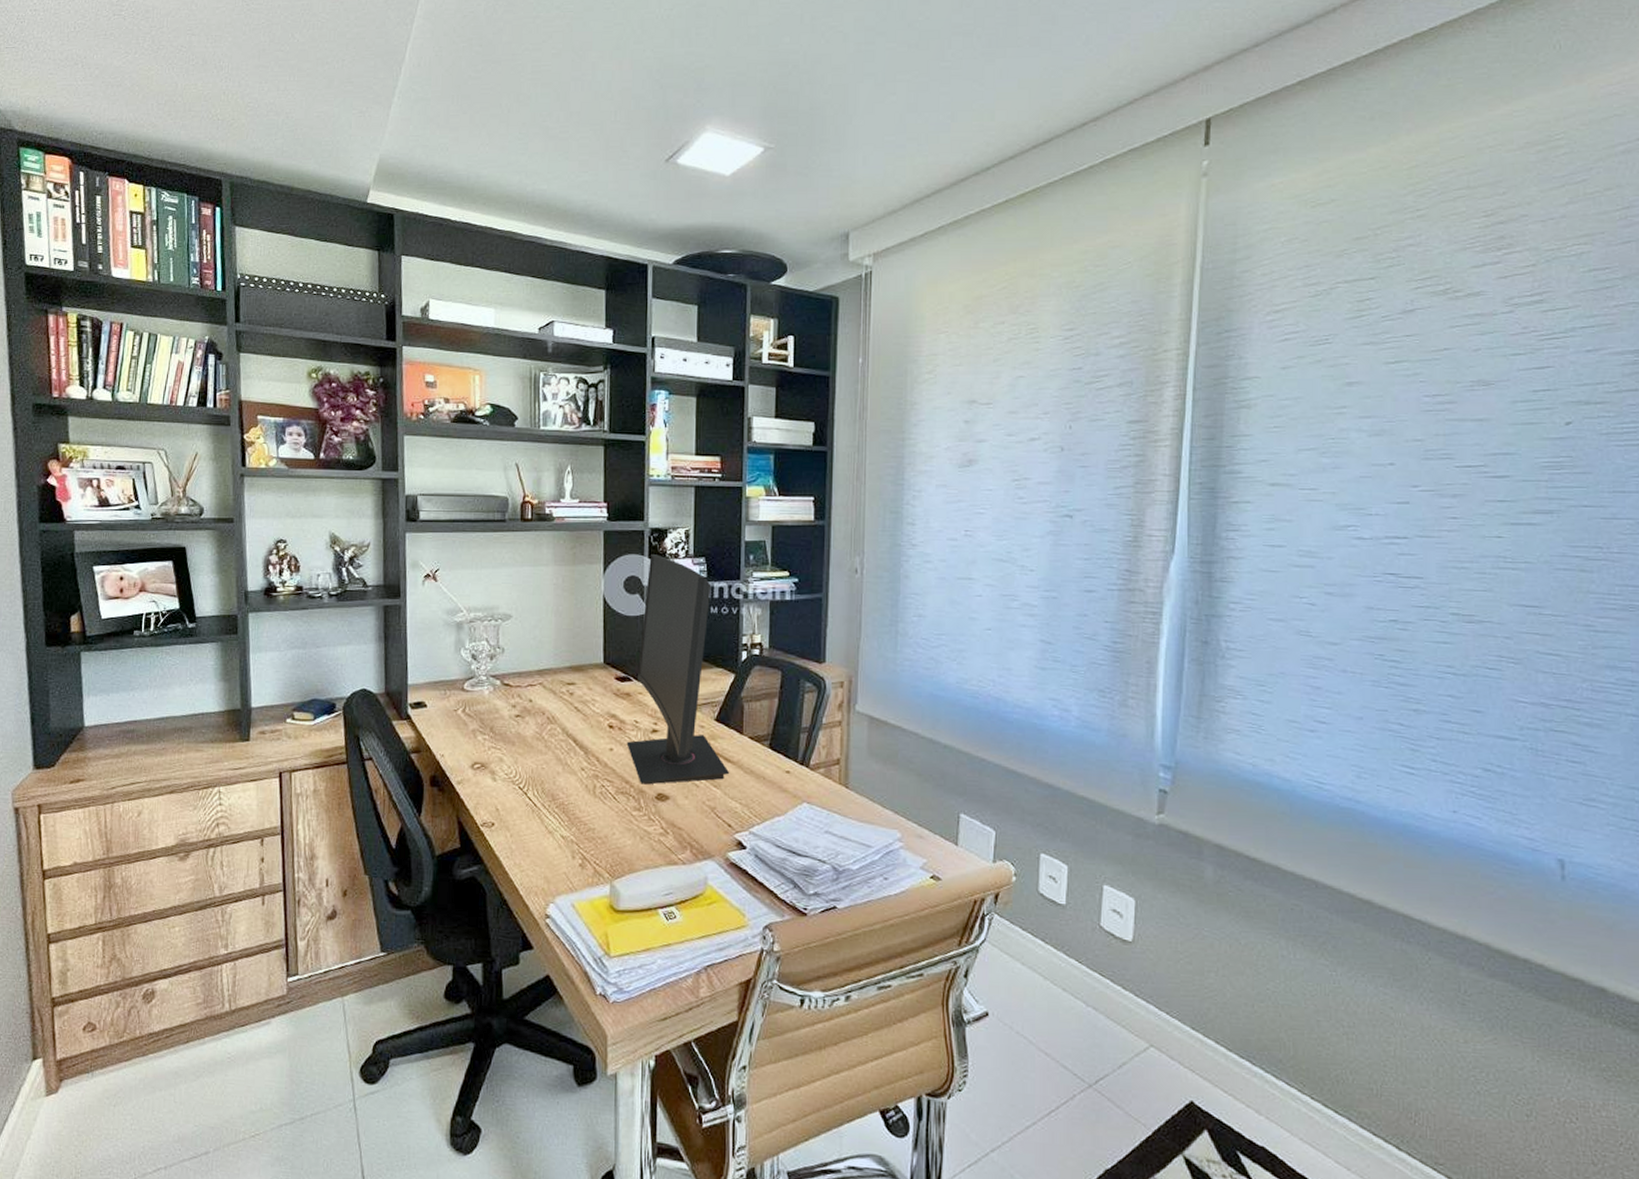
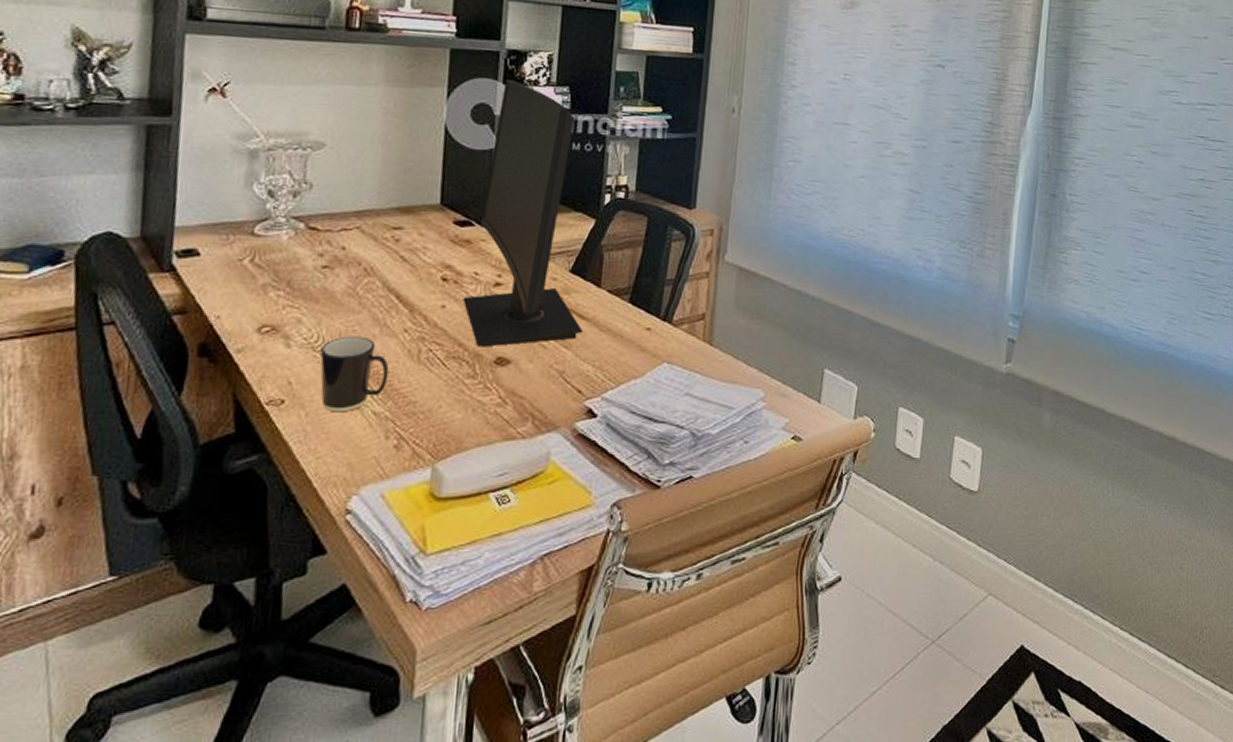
mug: none [518,773,571,835] -> present [320,336,389,413]

